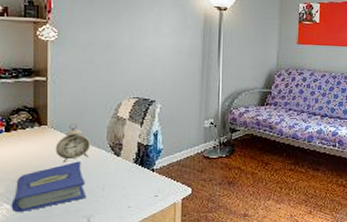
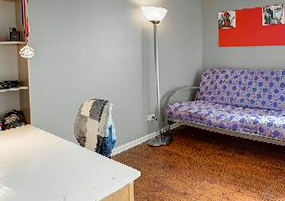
hardcover book: present [11,161,87,213] -> none [9,151,62,193]
alarm clock: present [55,123,90,162] -> none [37,122,62,153]

